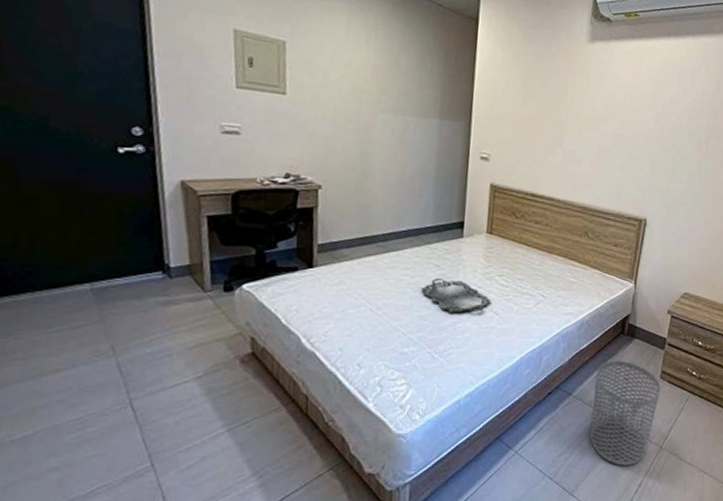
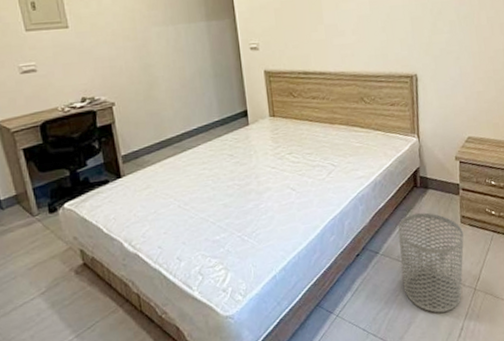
serving tray: present [421,278,491,312] -> none [221,165,286,196]

